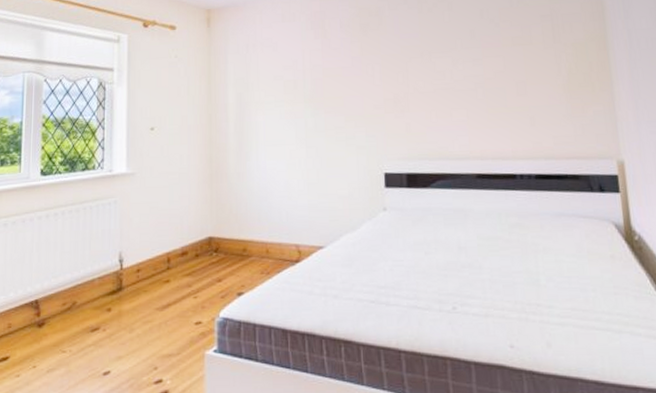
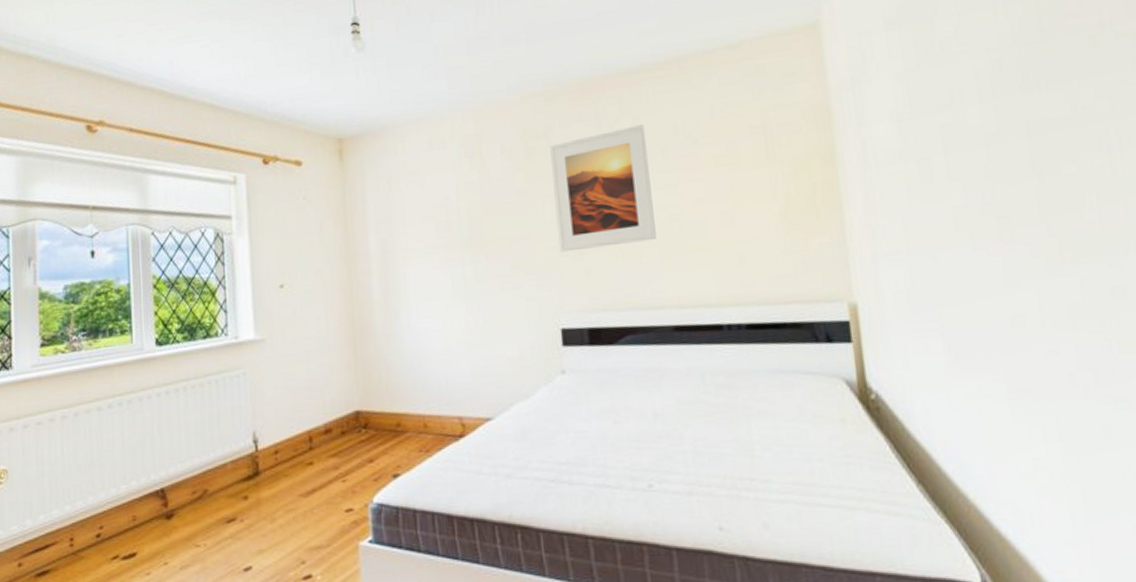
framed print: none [380,10,464,110] -> present [550,125,656,253]

